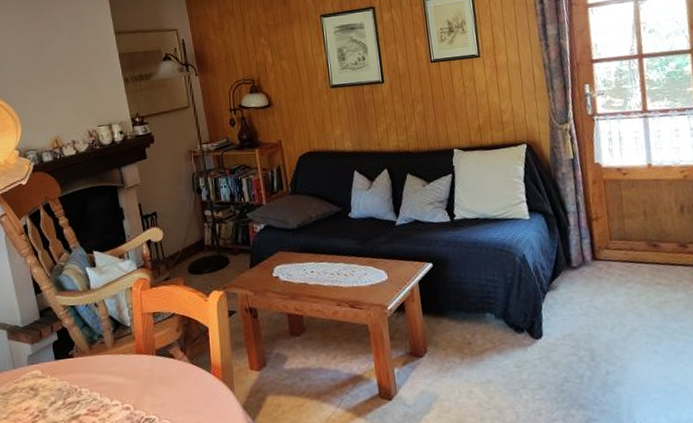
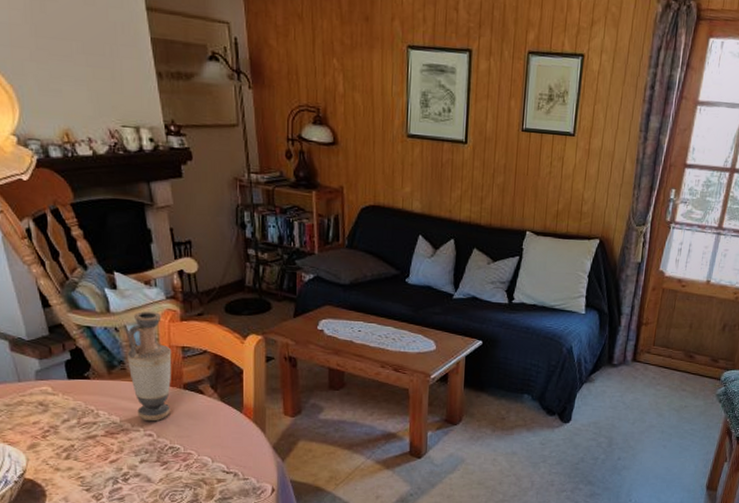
vase: none [105,283,145,394] -> present [127,311,172,422]

